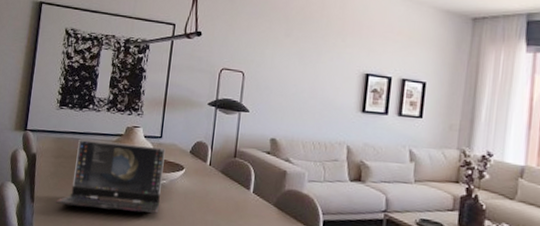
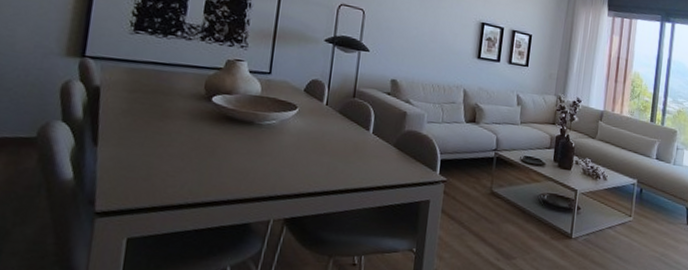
laptop computer: present [56,139,166,213] -> none [130,70,275,156]

